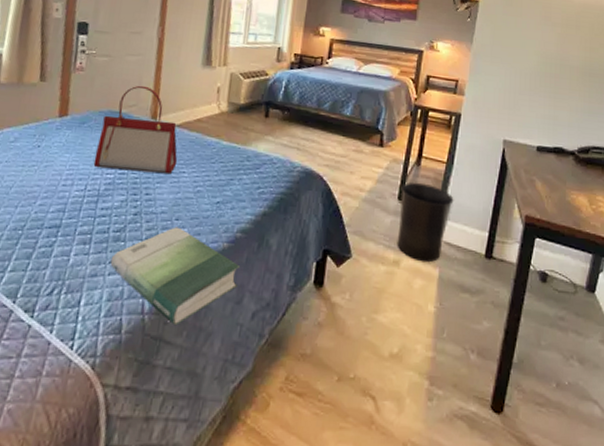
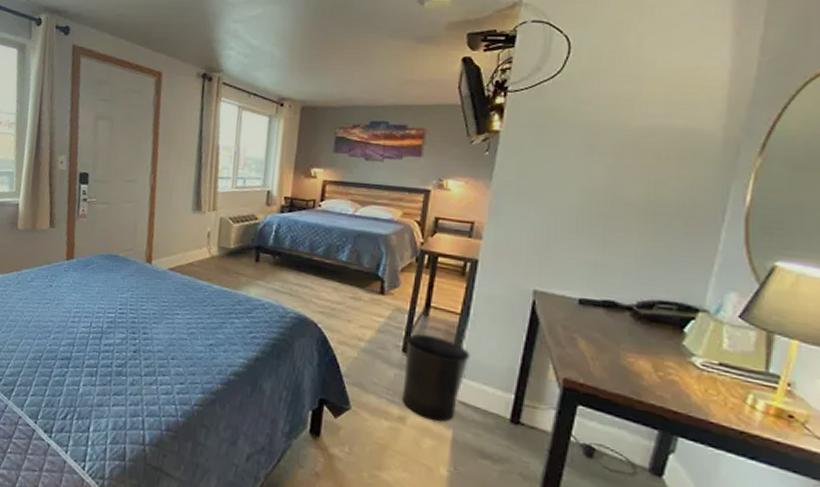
handbag: present [93,85,178,175] -> none [96,230,172,316]
book: present [110,227,239,326] -> none [114,365,233,460]

